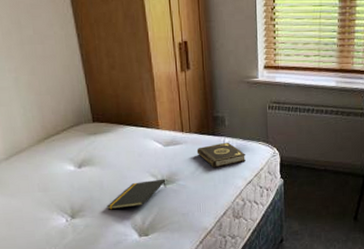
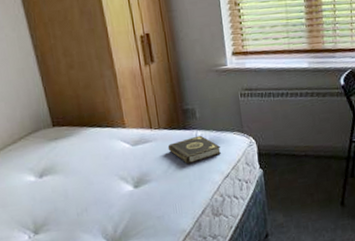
notepad: present [107,179,166,210] -> none [73,181,138,221]

